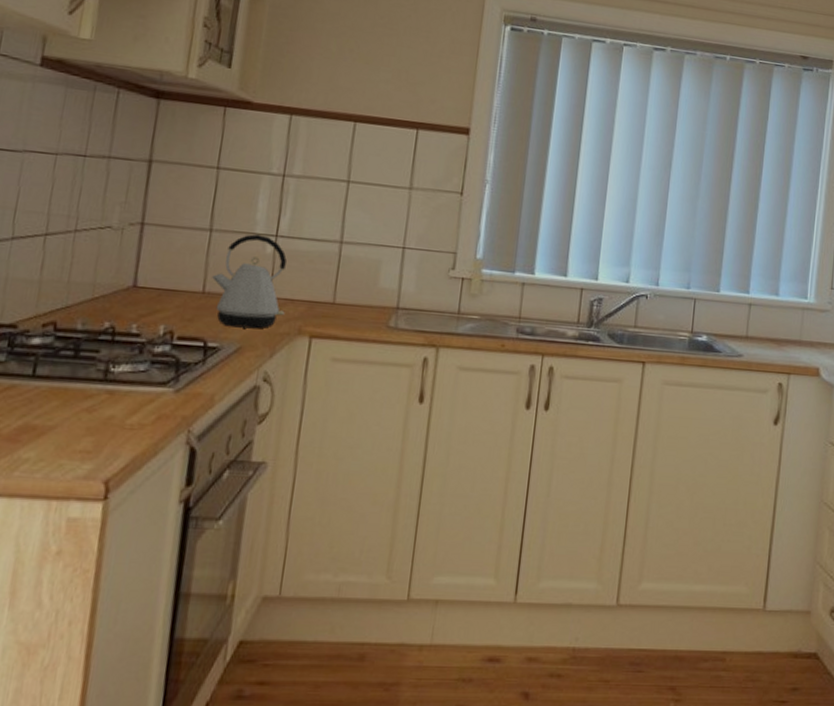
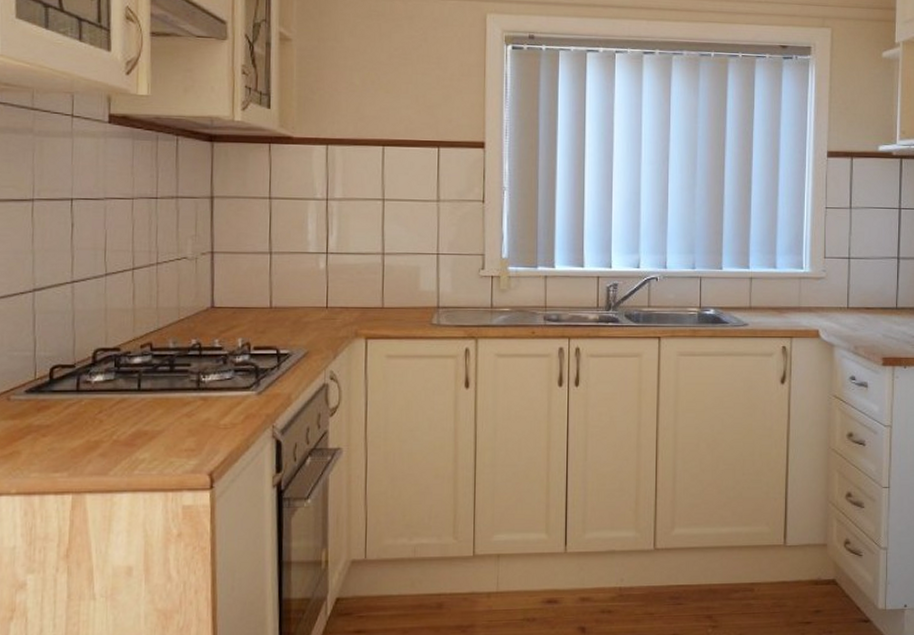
kettle: present [212,234,287,329] -> none [277,253,342,335]

